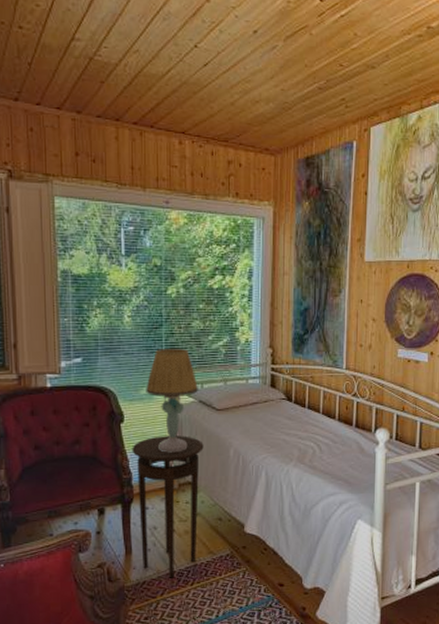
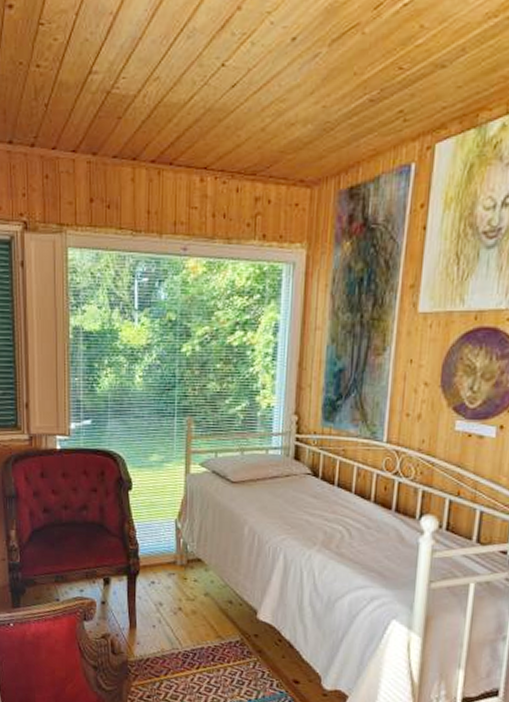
stool: present [132,436,204,578] -> none [139,507,216,659]
table lamp: present [146,349,198,453] -> none [155,412,212,526]

